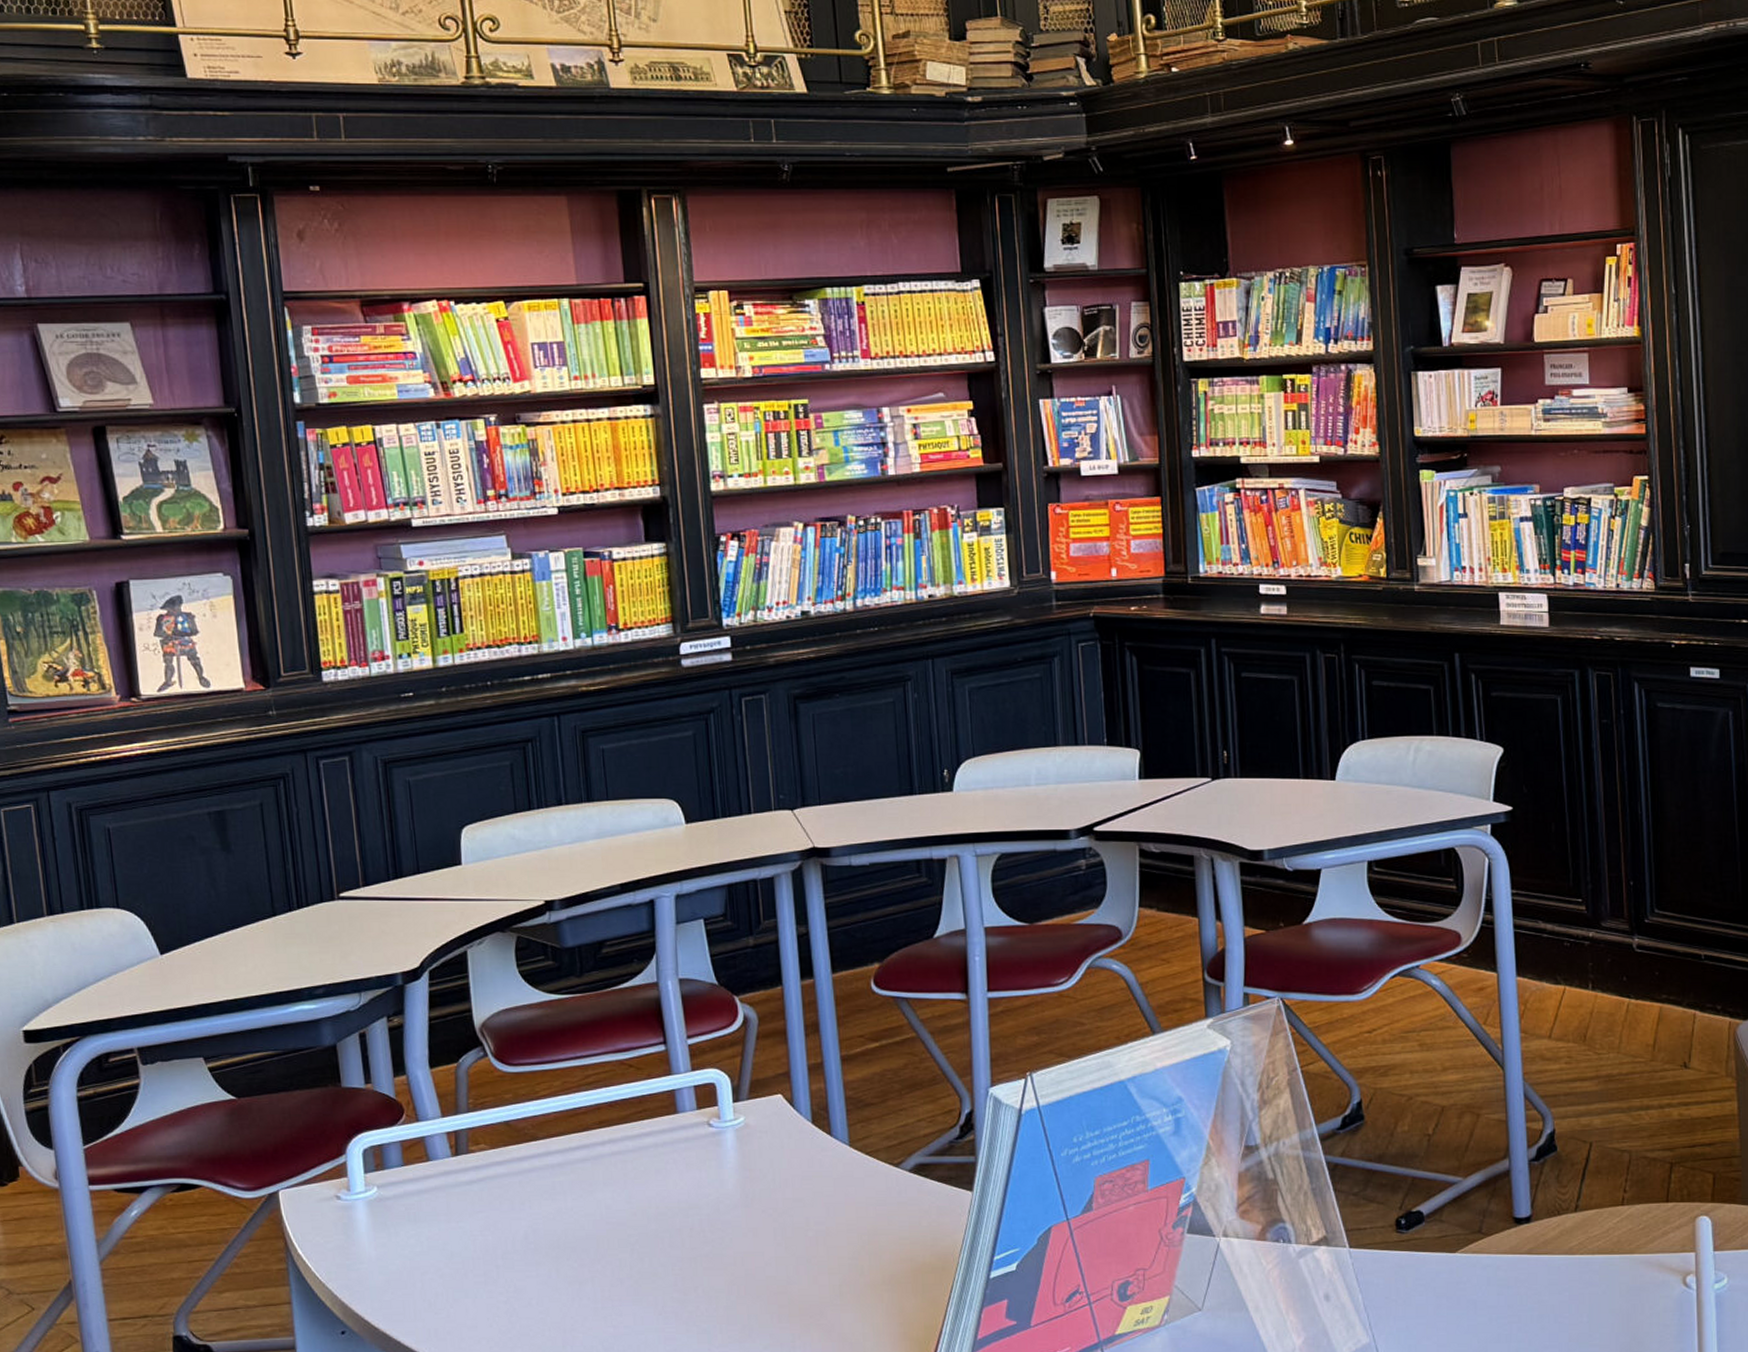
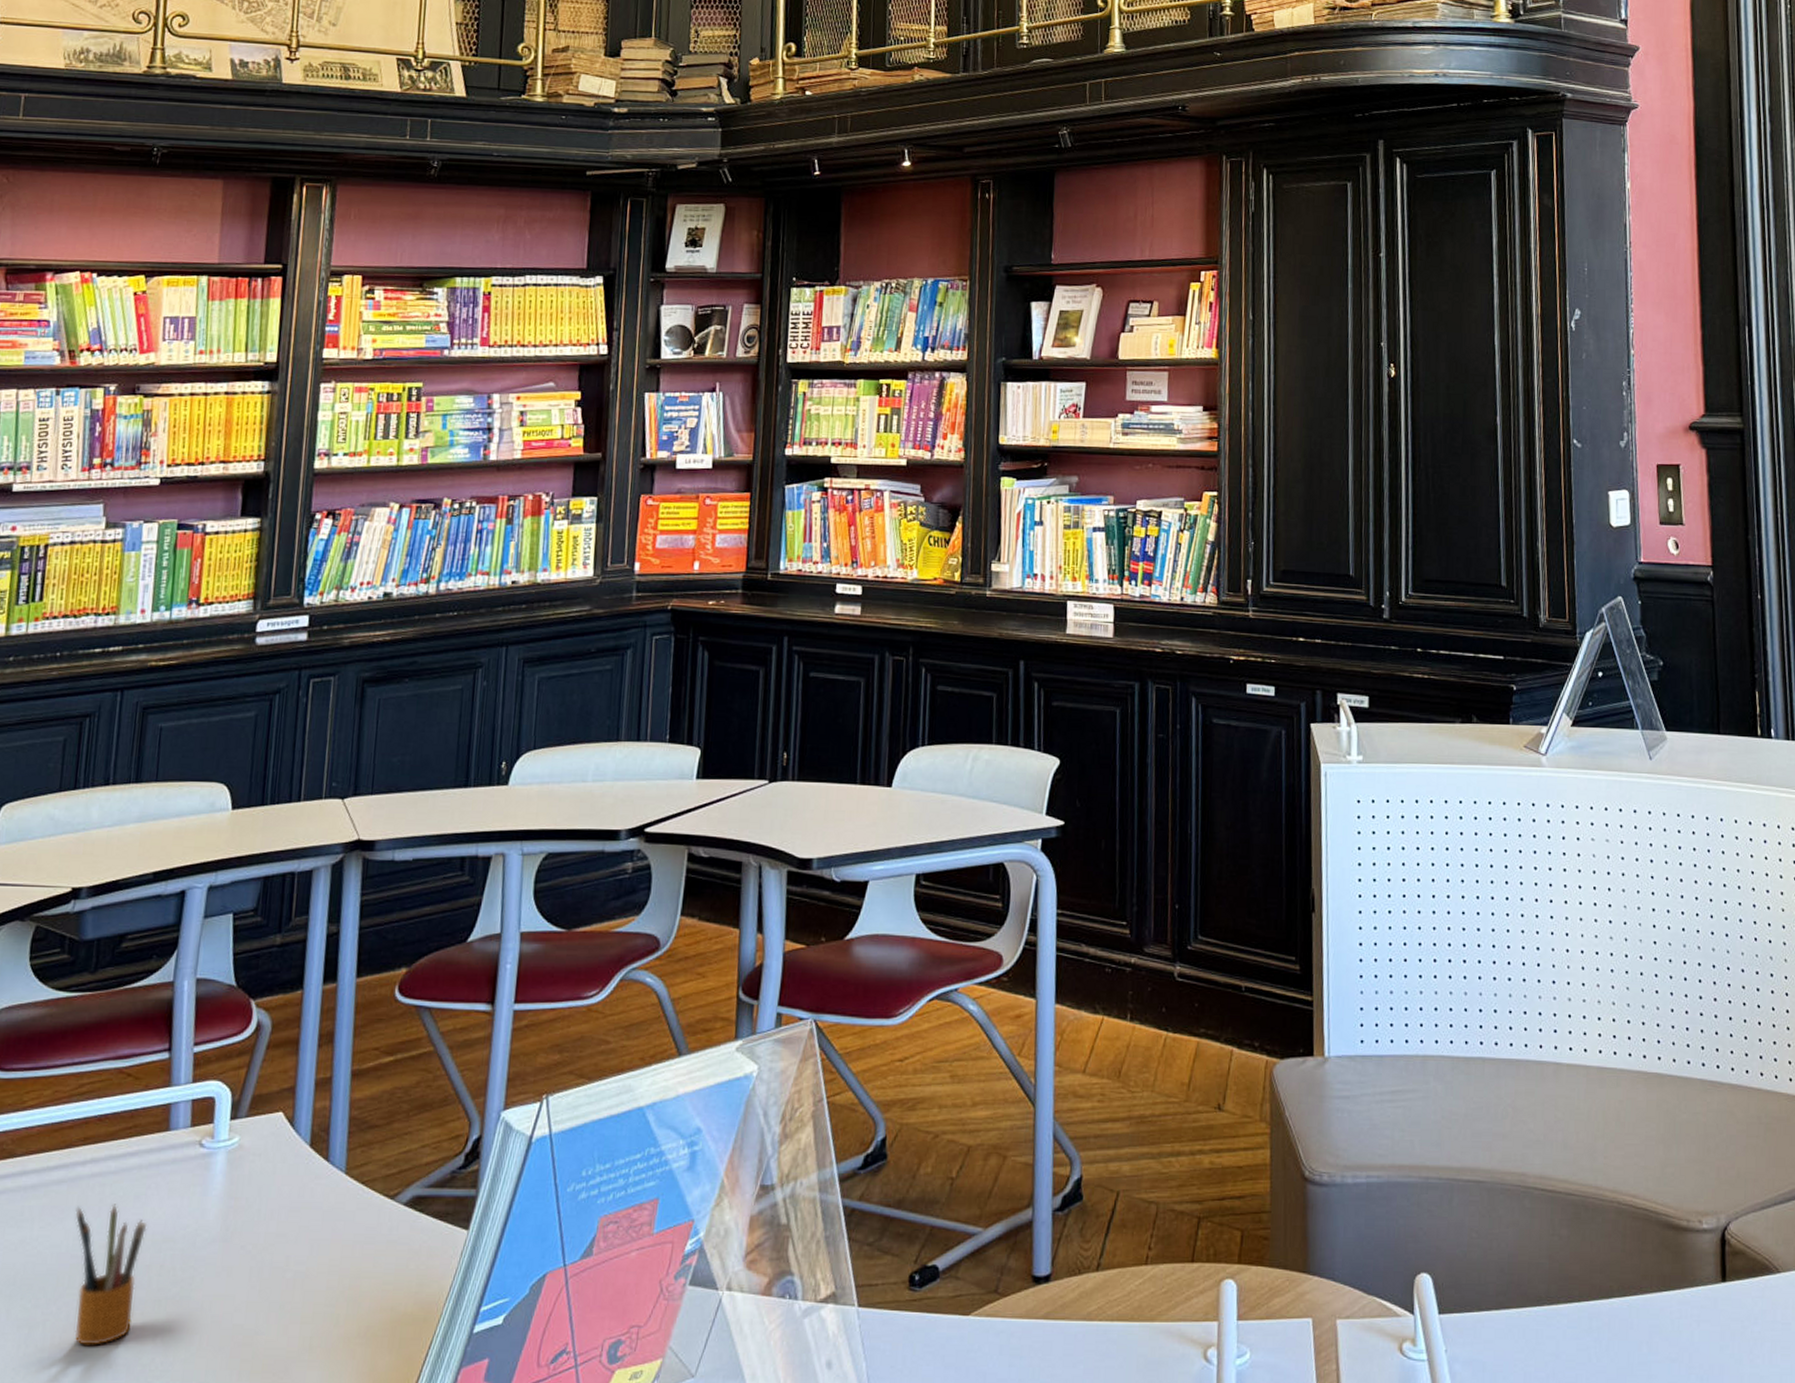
pencil box: none [603,1177,673,1297] -> present [75,1204,147,1345]

